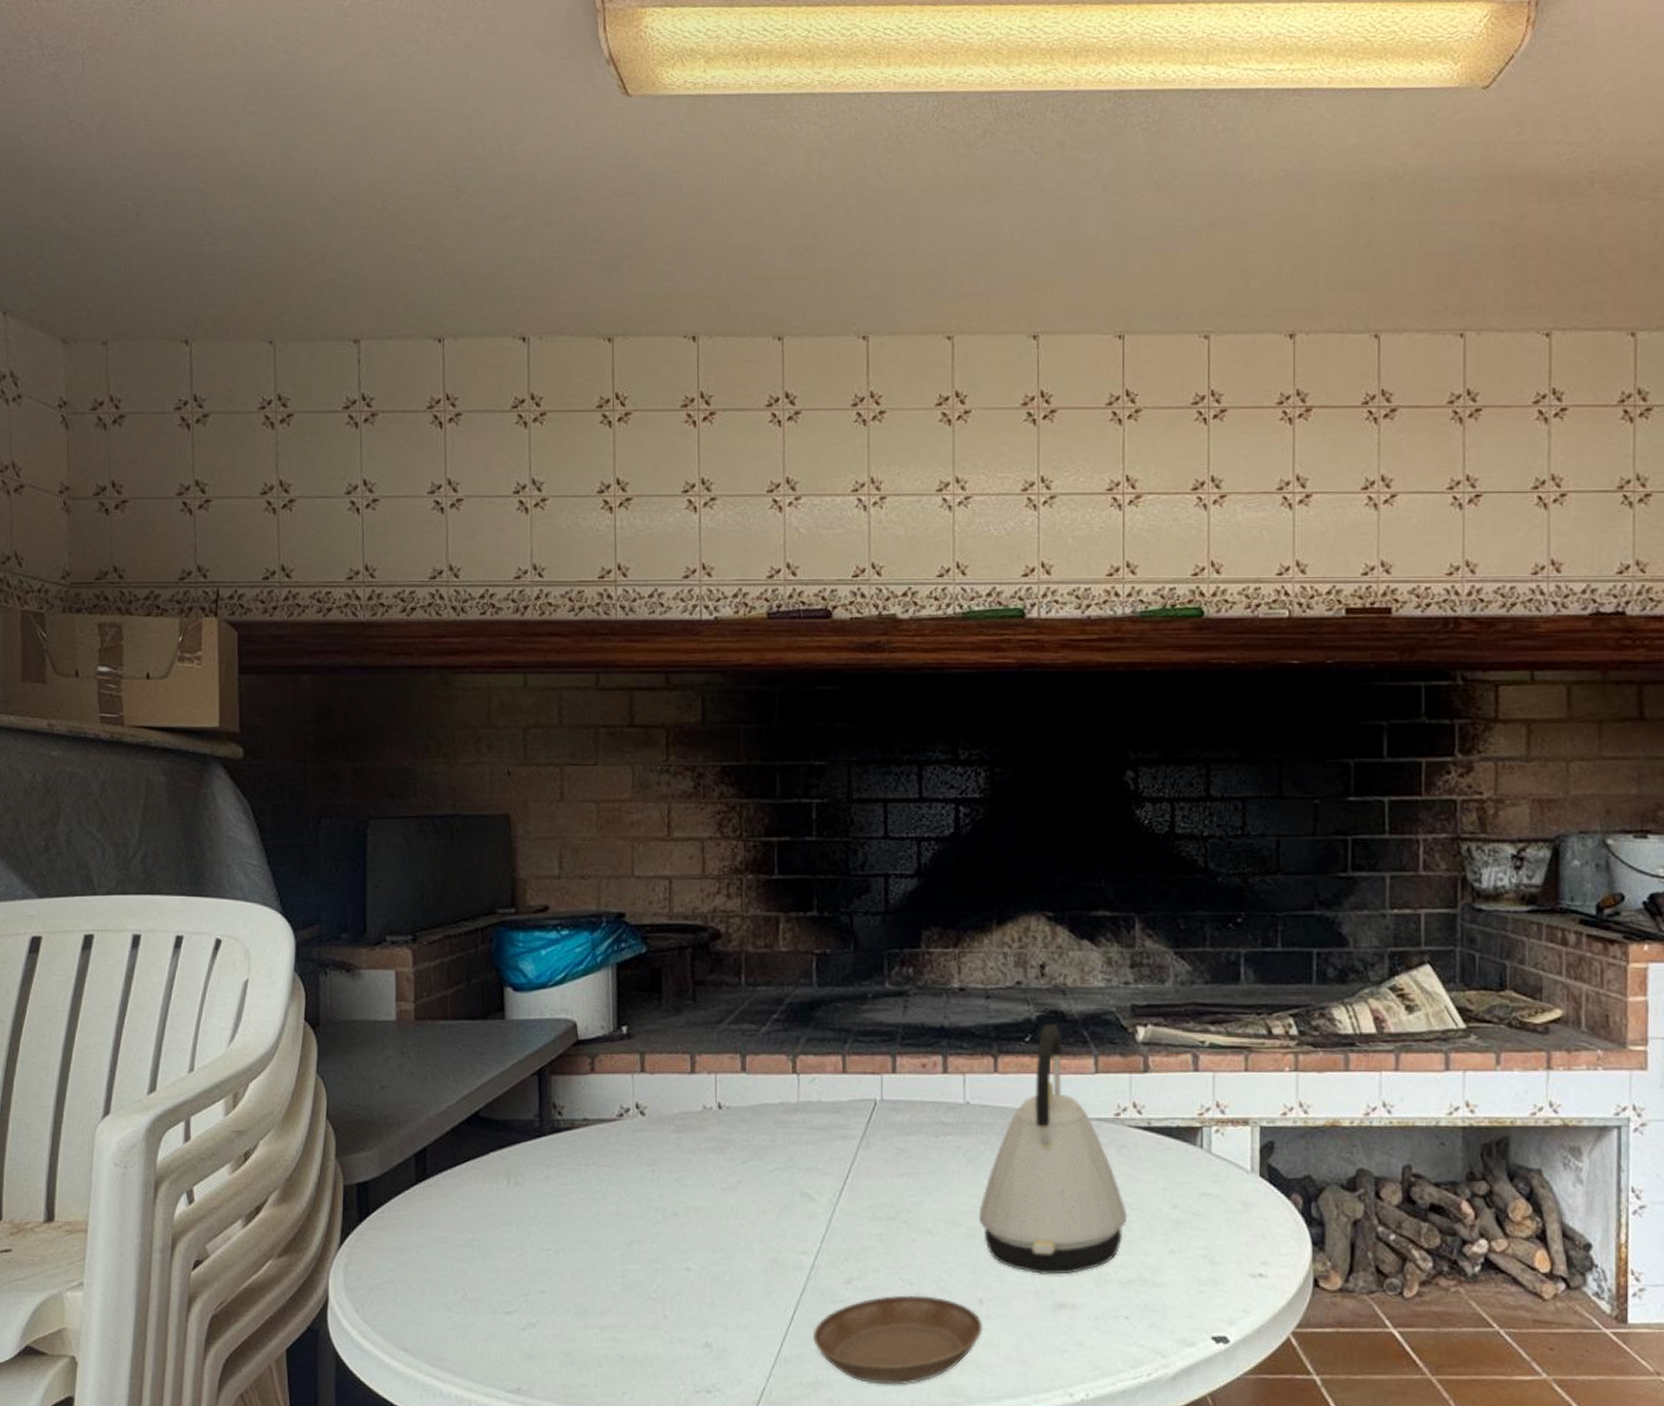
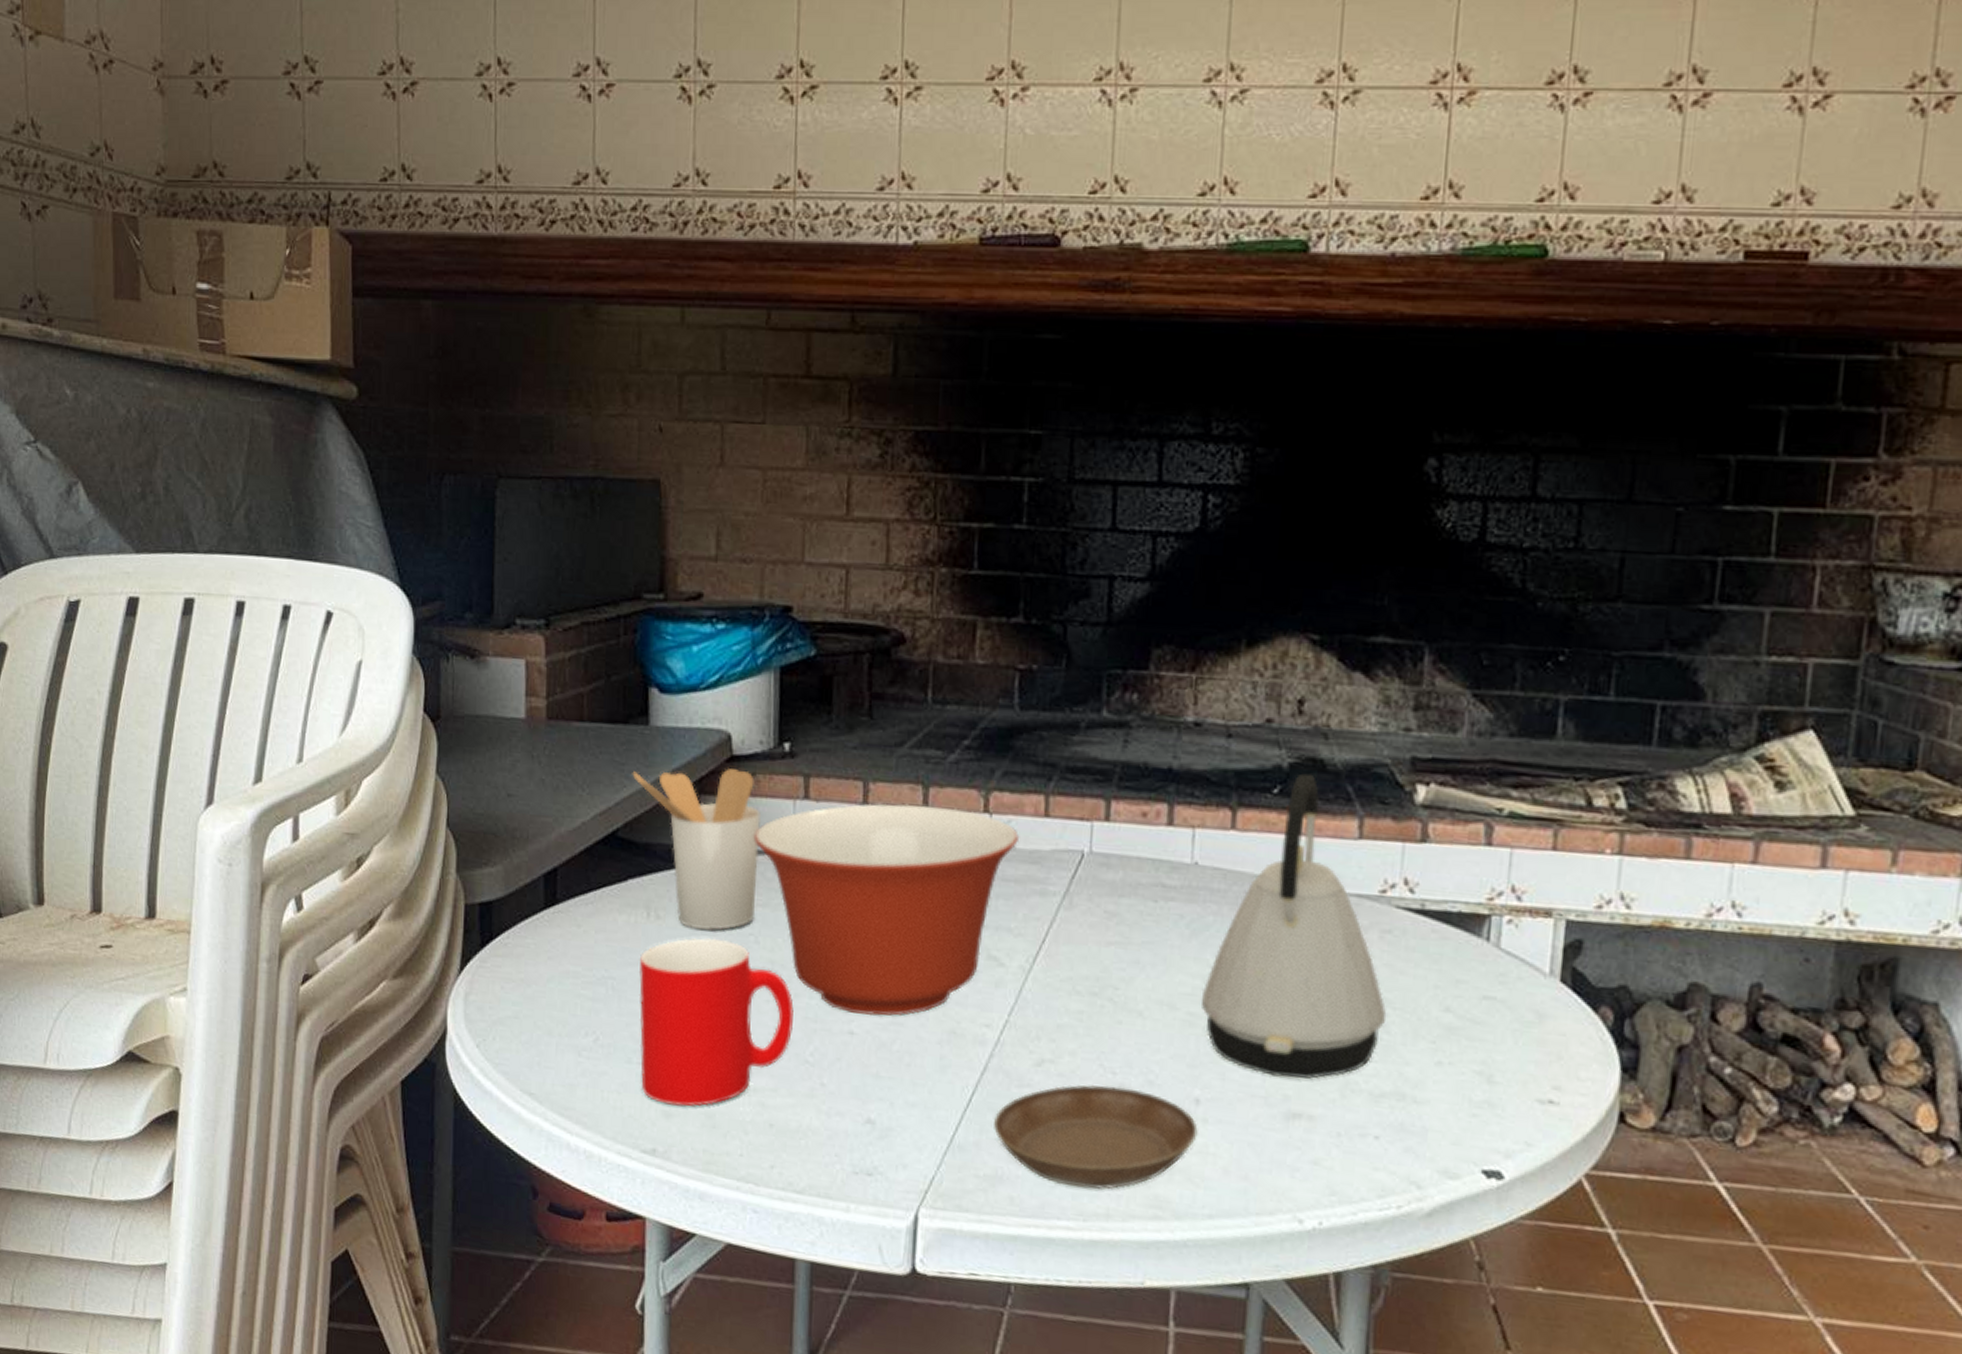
utensil holder: none [491,1051,604,1191] -> present [632,768,761,930]
cup: none [502,1197,638,1348] -> present [639,938,794,1107]
mixing bowl: none [598,1070,823,1253] -> present [753,803,1020,1016]

